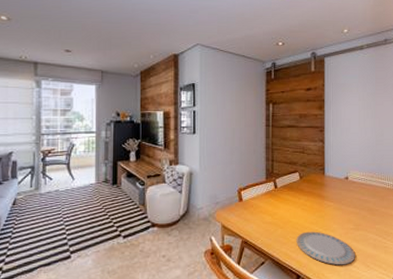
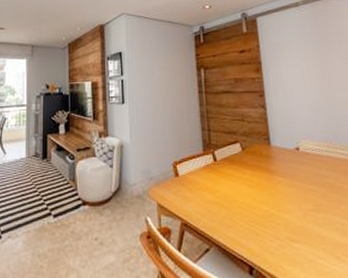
plate: present [296,231,356,266] -> none [244,212,321,256]

